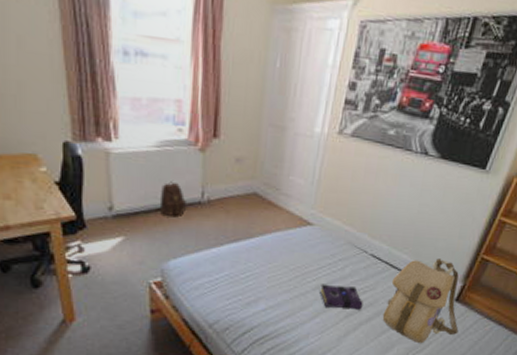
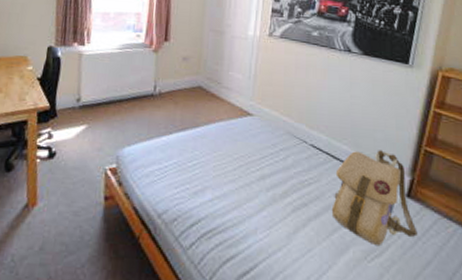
backpack: present [154,181,188,216] -> none [114,77,142,107]
book: present [320,284,363,310] -> none [264,174,309,204]

